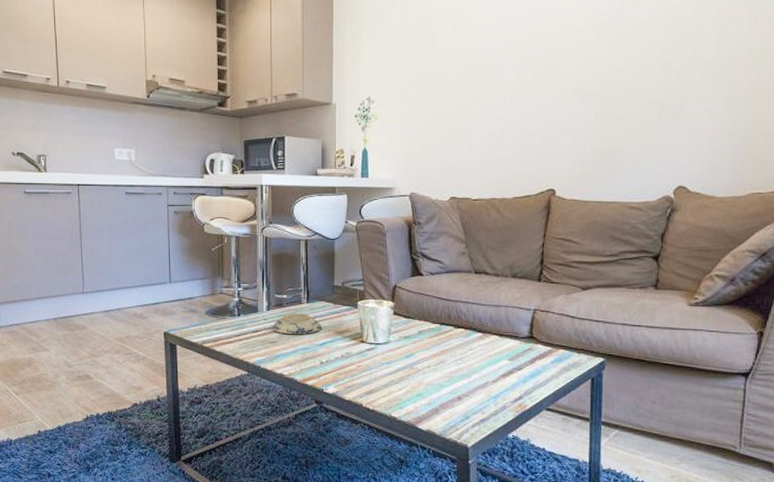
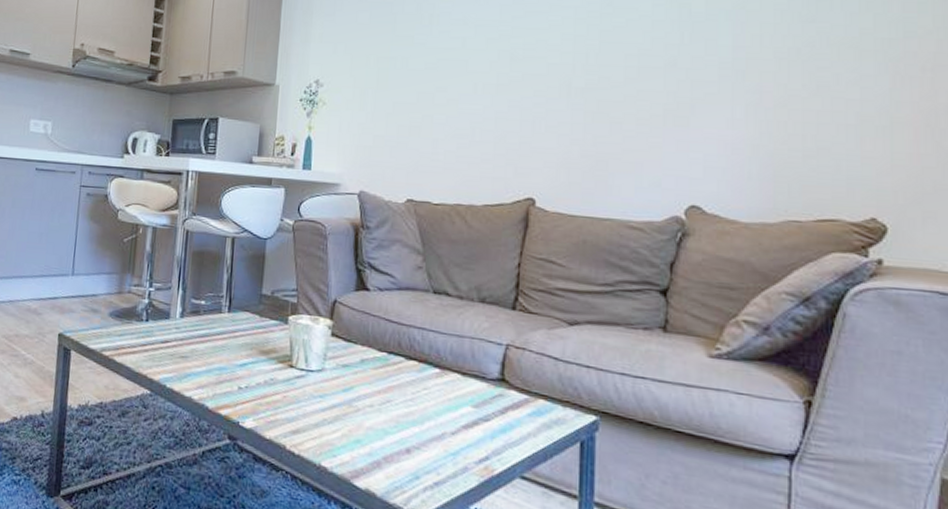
decorative bowl: present [273,313,321,335] -> none [185,323,243,351]

